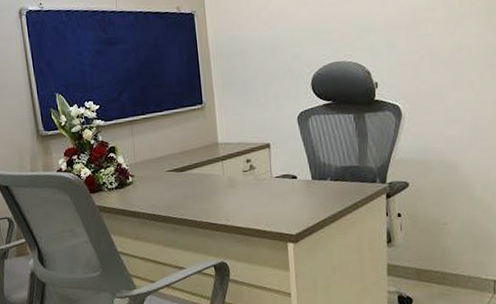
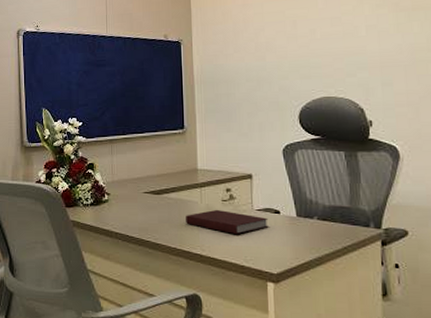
notebook: none [209,180,287,203] -> present [186,209,269,235]

